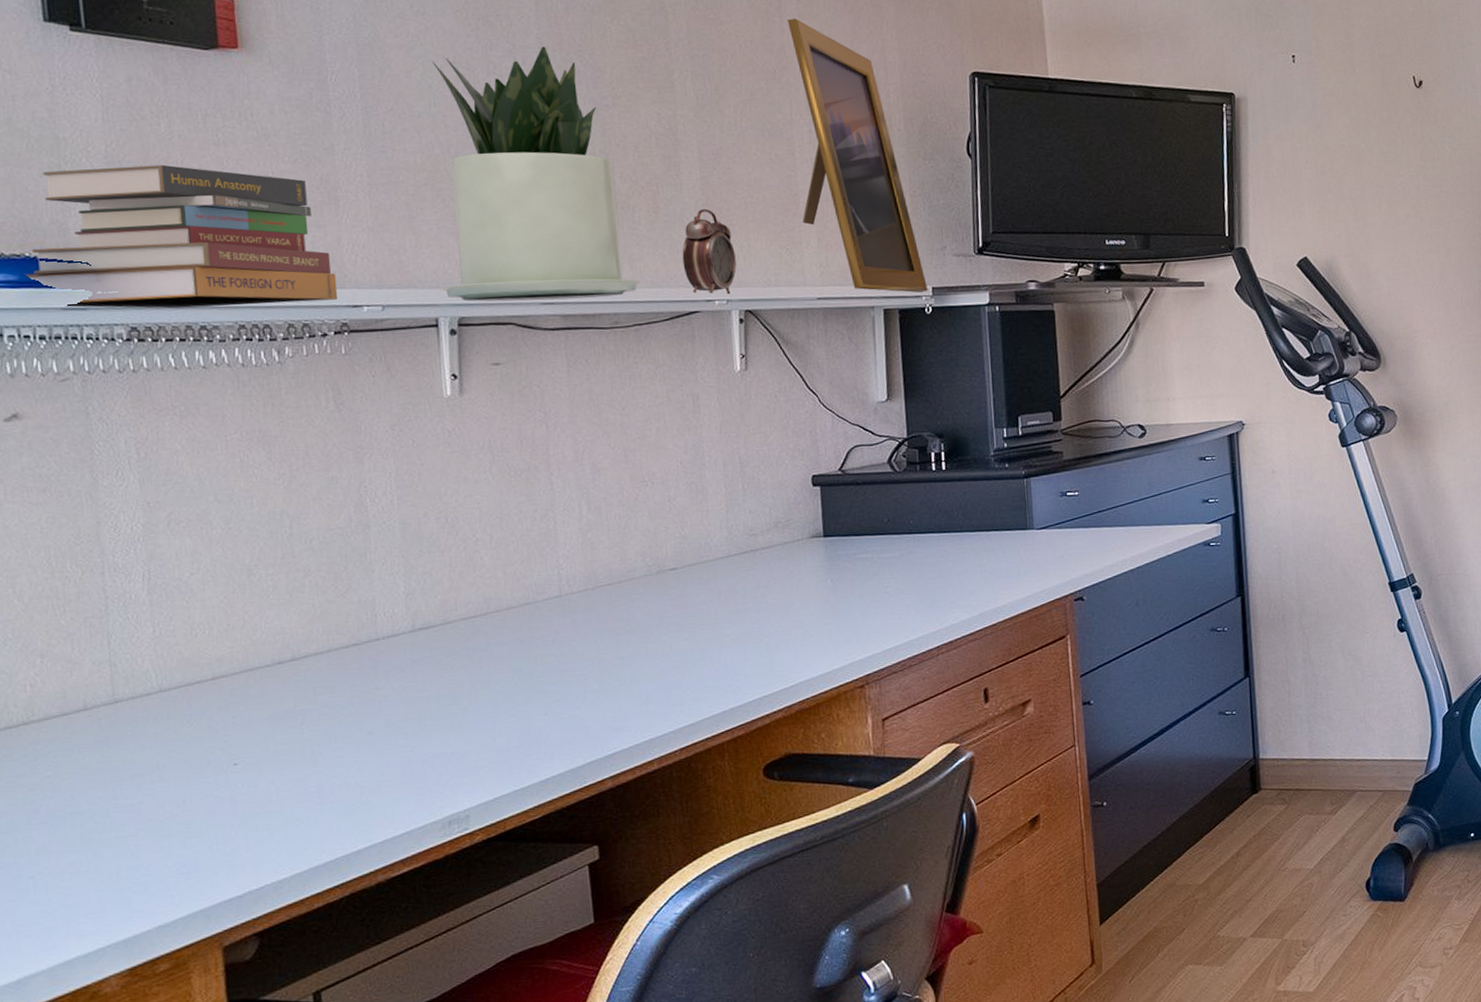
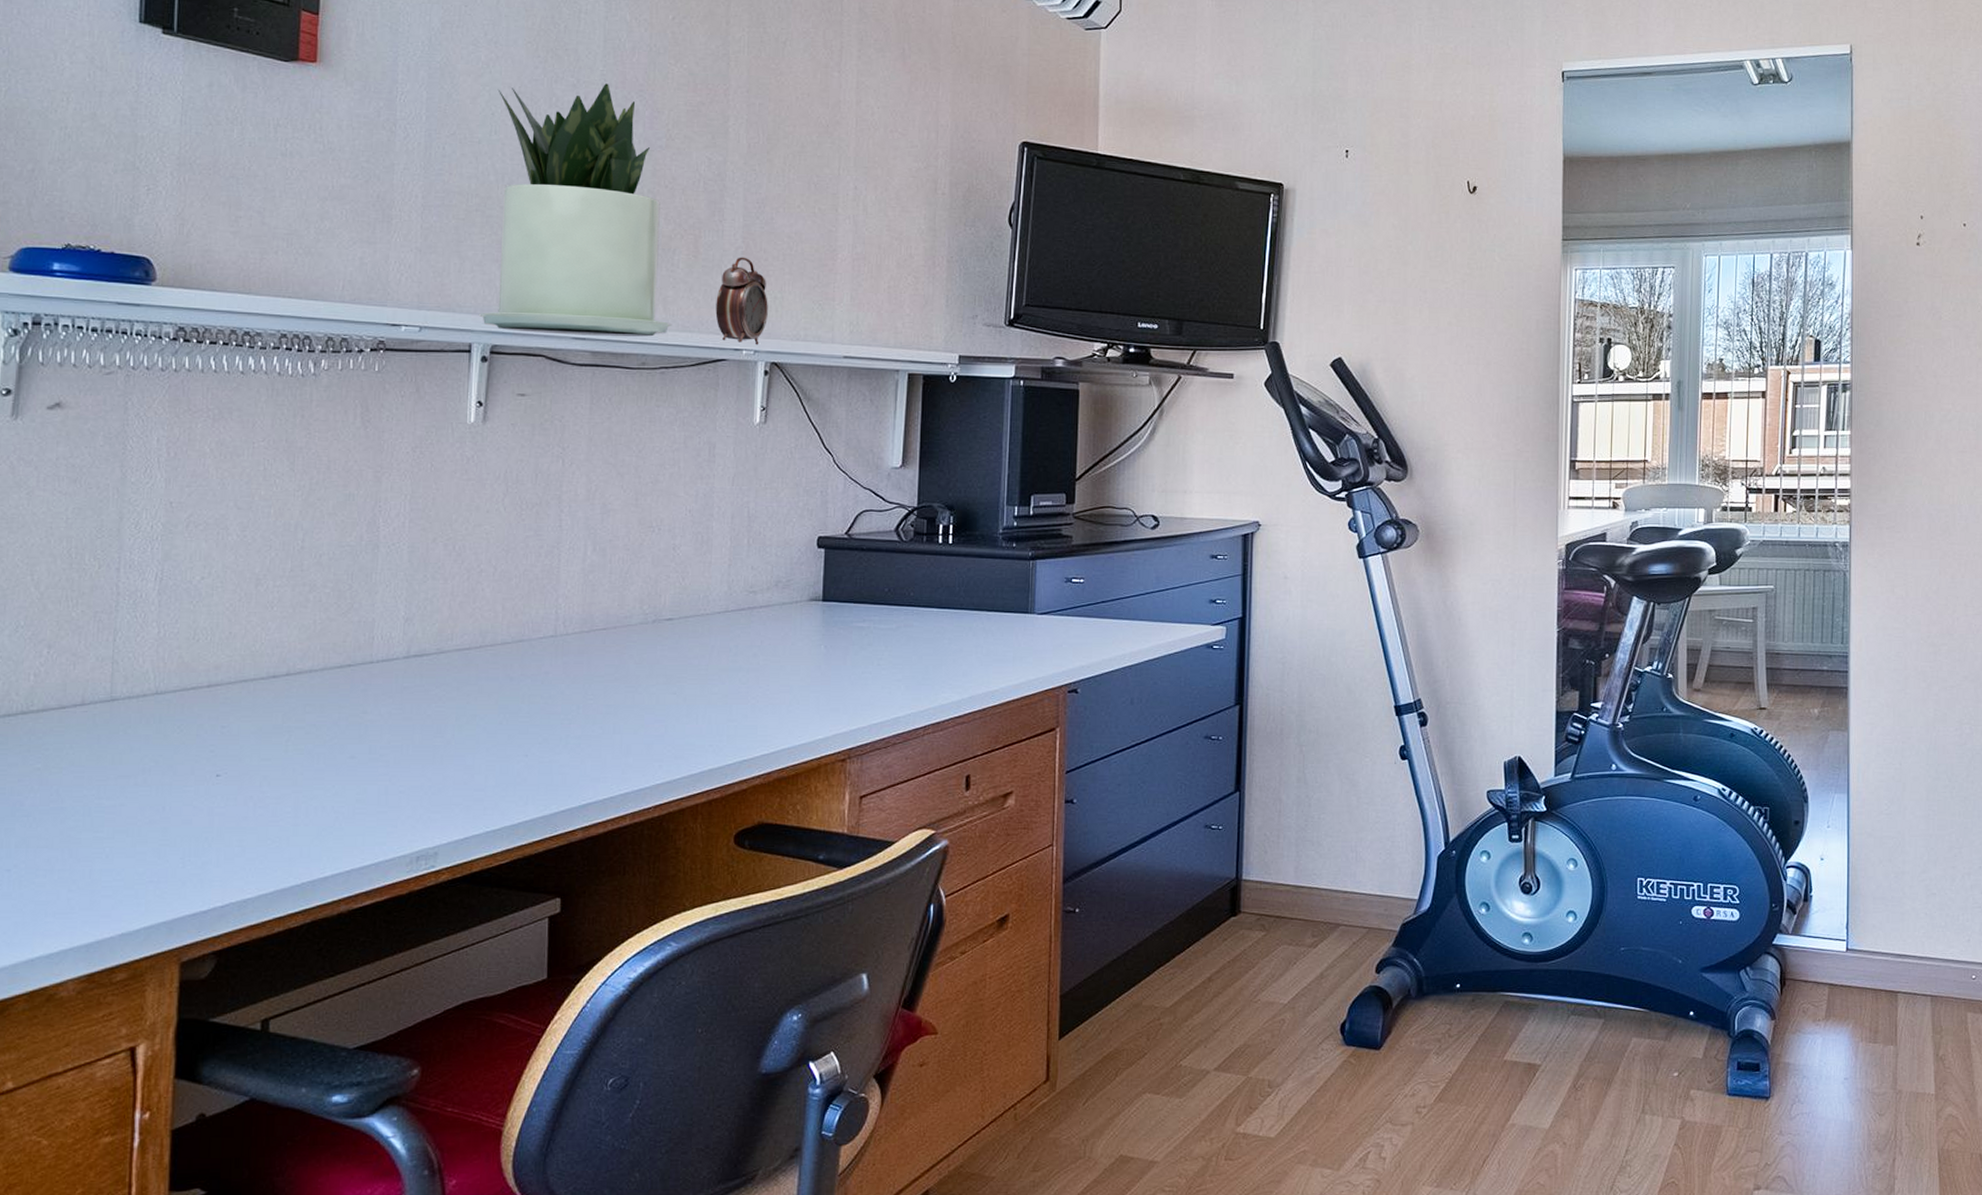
books: present [26,164,338,309] -> none [88,168,380,317]
picture frame: present [787,18,928,293] -> none [837,74,954,361]

